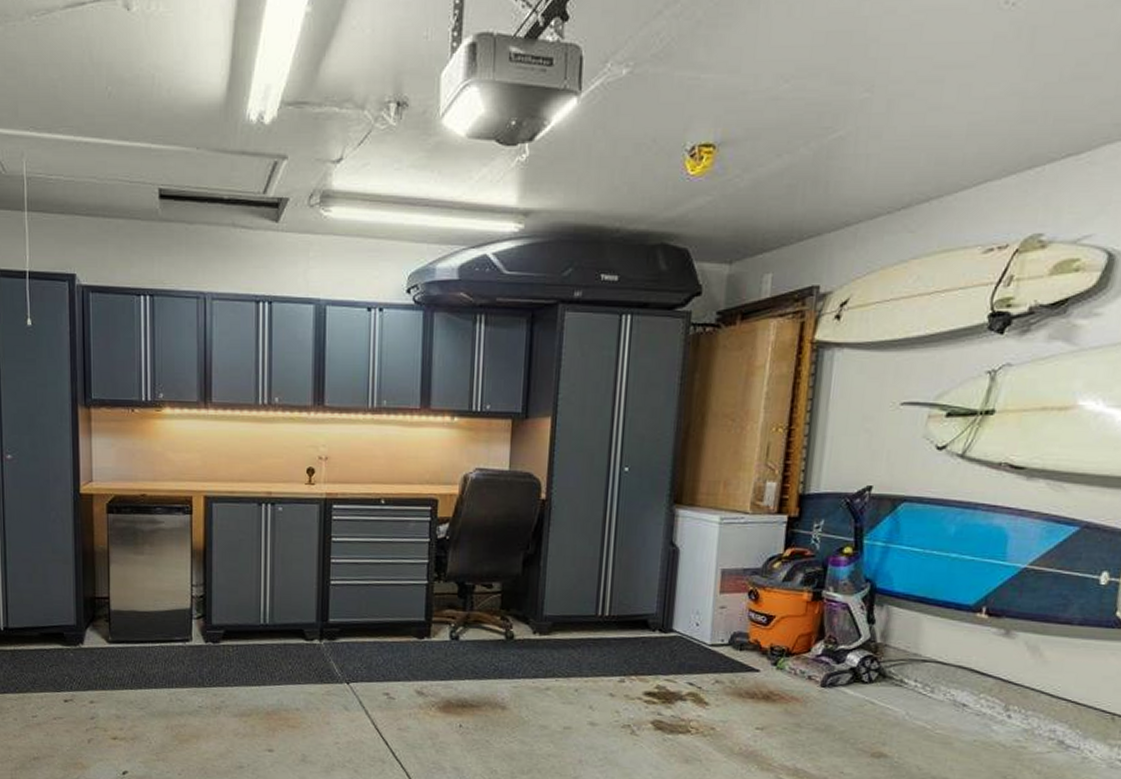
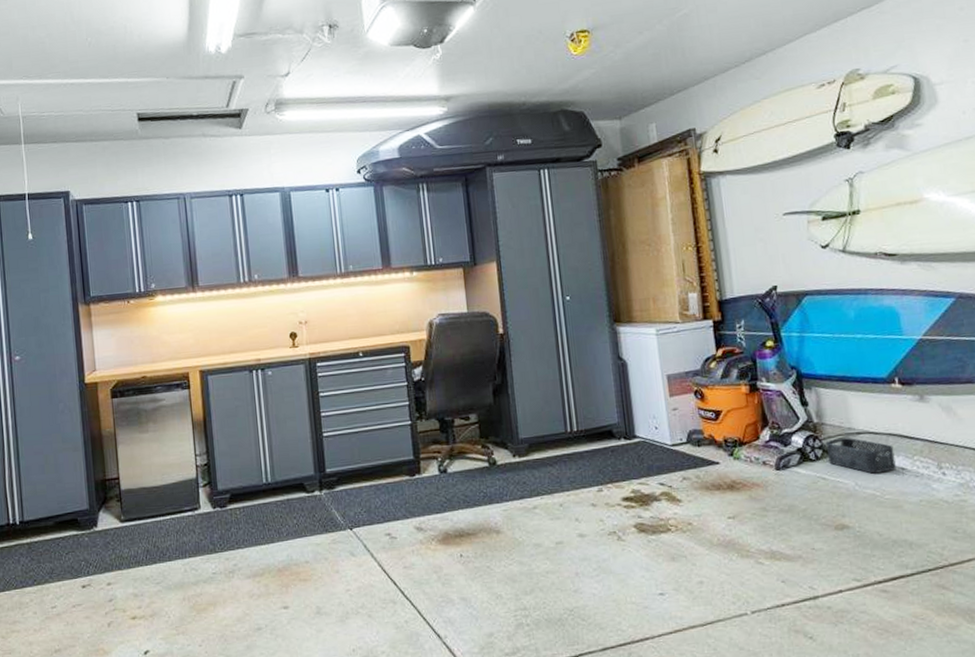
storage bin: none [882,663,960,706] -> present [826,437,896,474]

